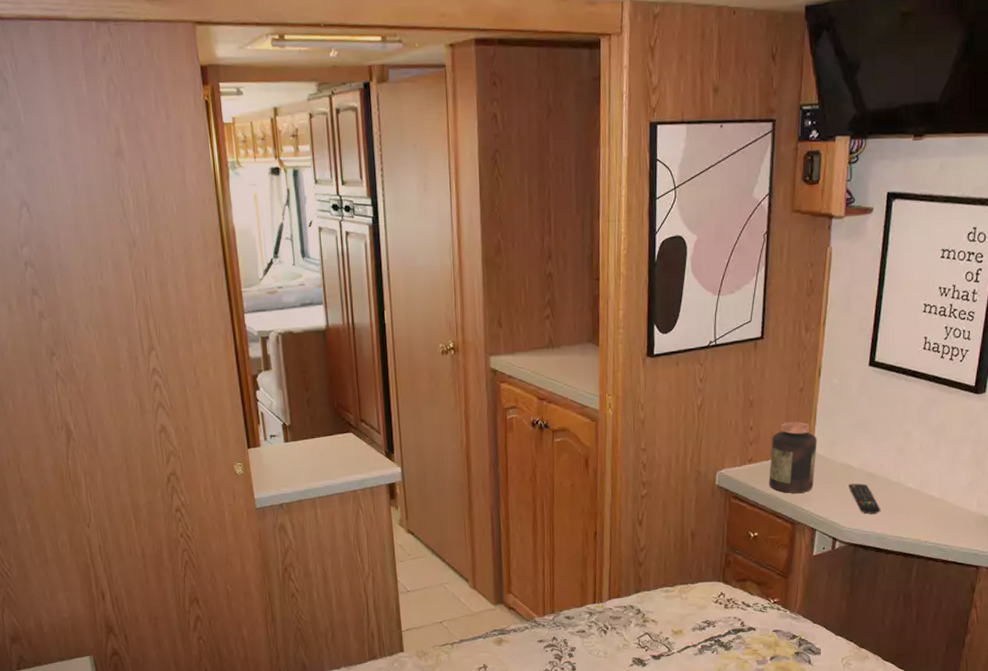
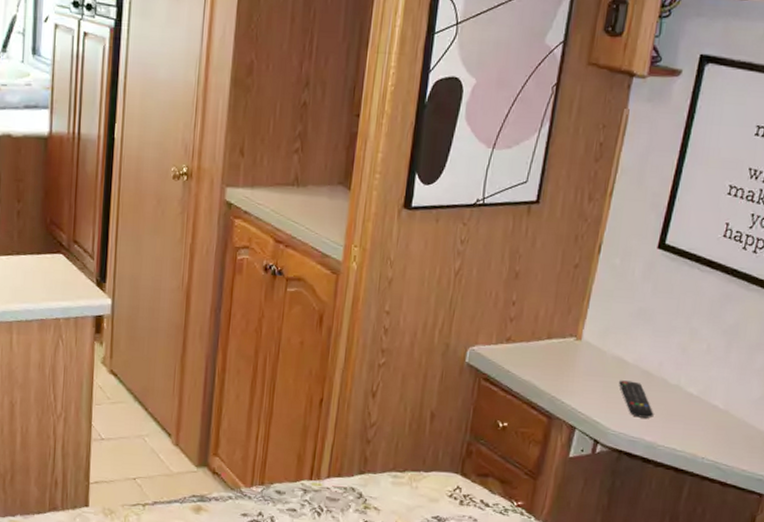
jar: present [769,421,817,493] -> none [526,300,589,384]

